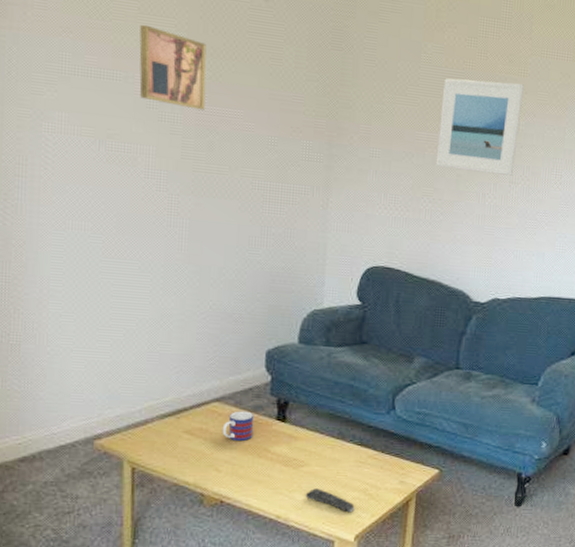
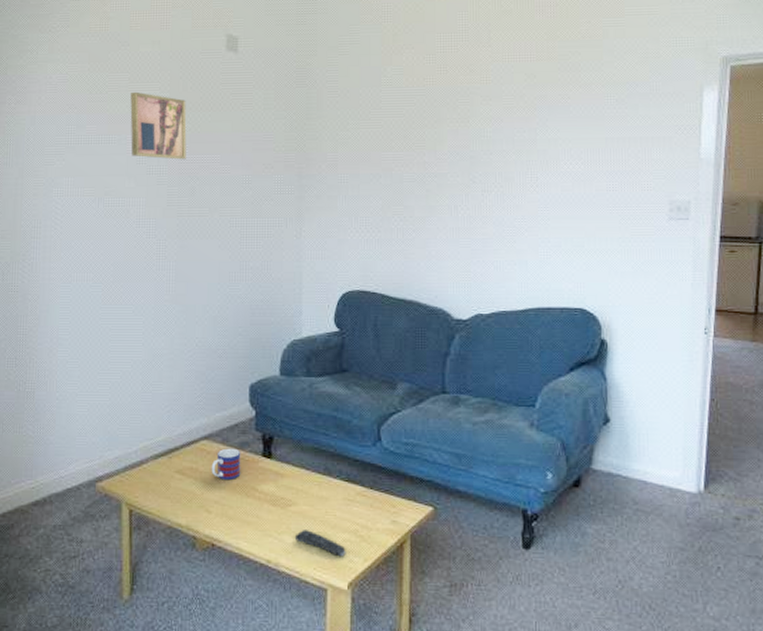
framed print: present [435,78,524,176] -> none [403,90,488,185]

